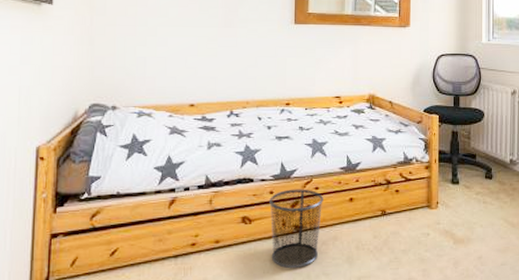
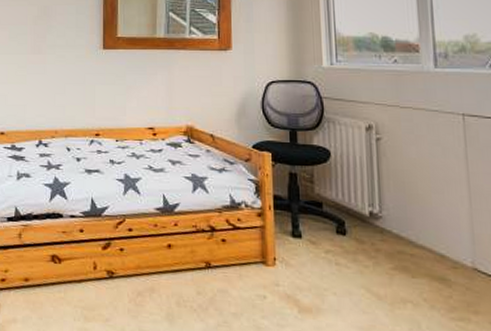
waste bin: present [269,189,323,269] -> none [80,228,138,320]

